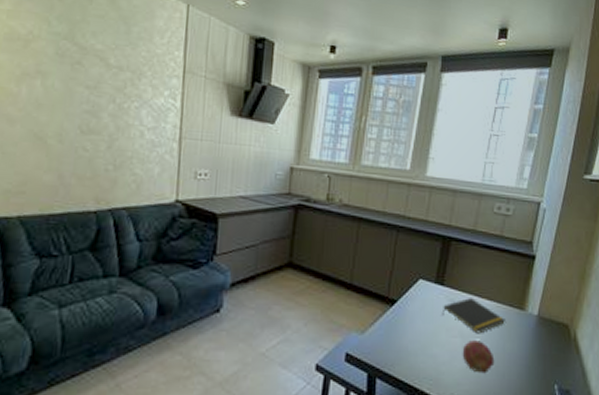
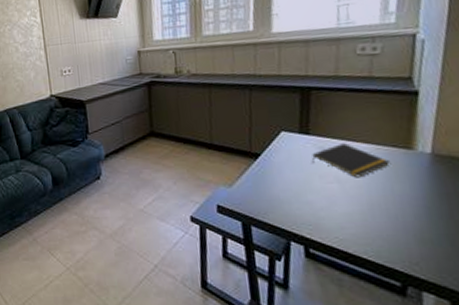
fruit: present [462,340,495,374] -> none [341,184,384,217]

